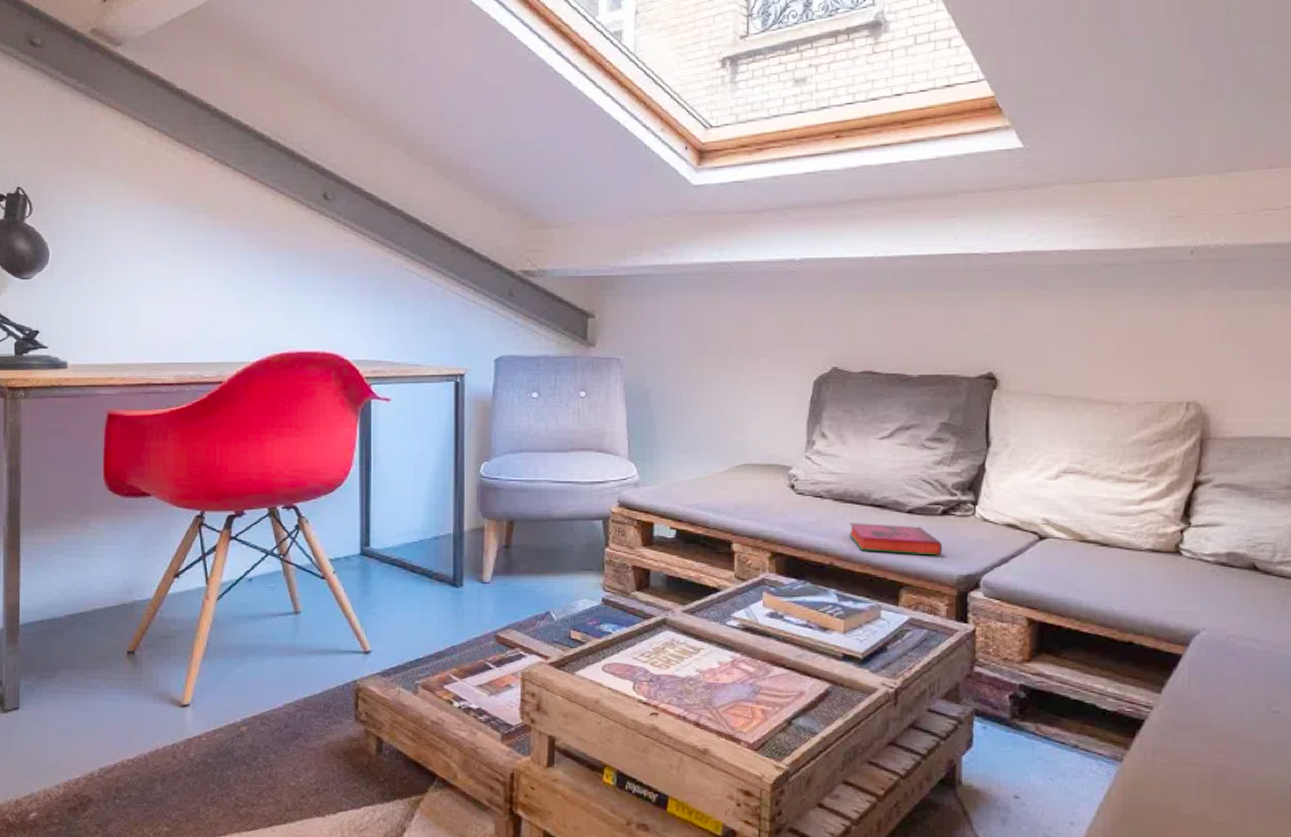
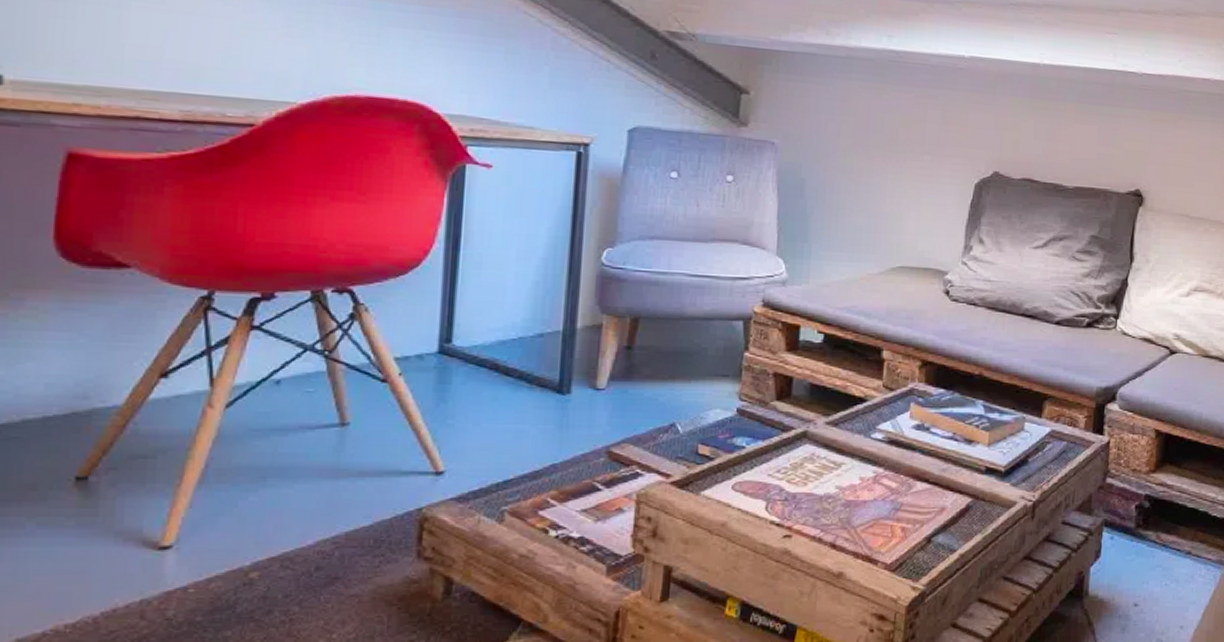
hardback book: present [848,523,943,556] -> none [999,332,1086,368]

